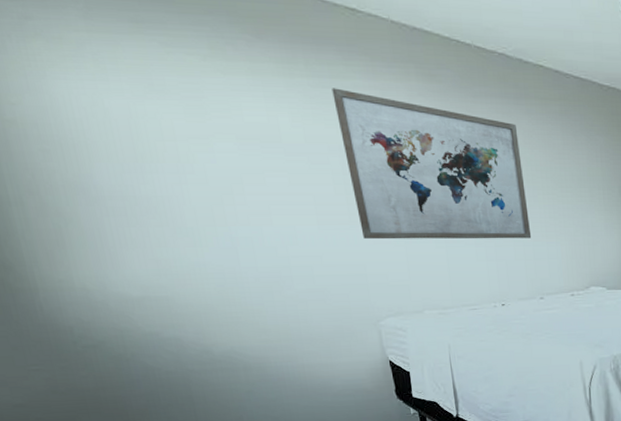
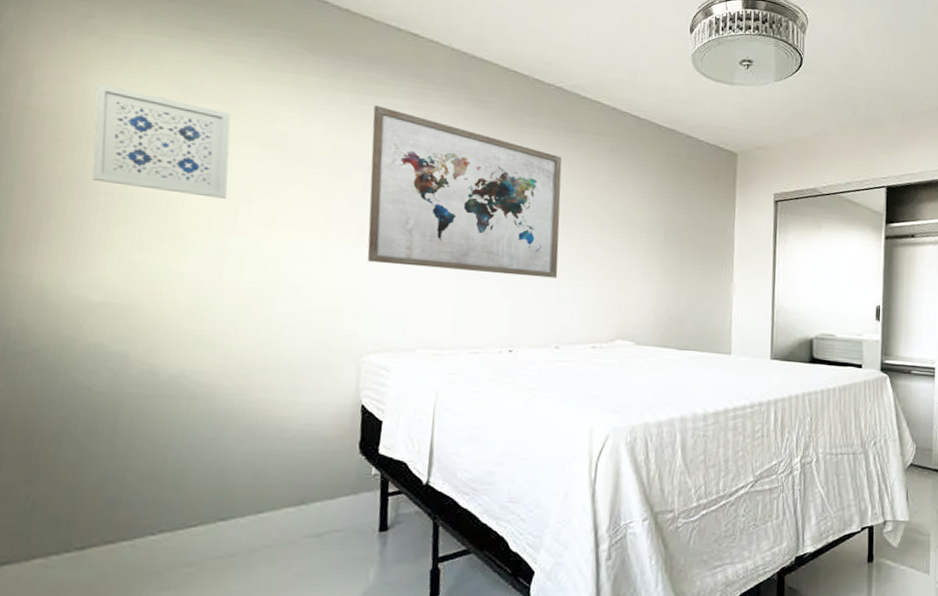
wall art: none [61,89,222,193] -> present [92,83,231,199]

